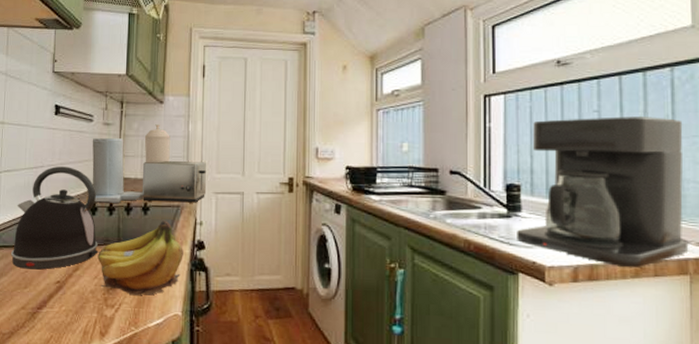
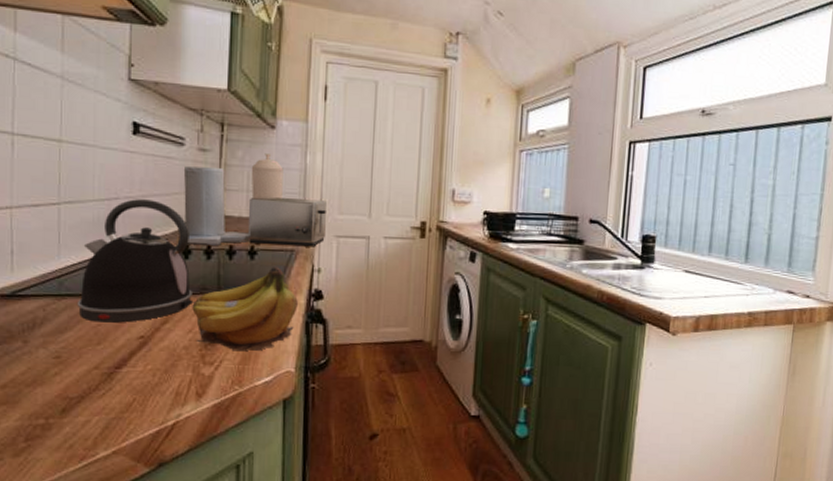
coffee maker: present [517,117,689,267] -> none [647,171,806,317]

